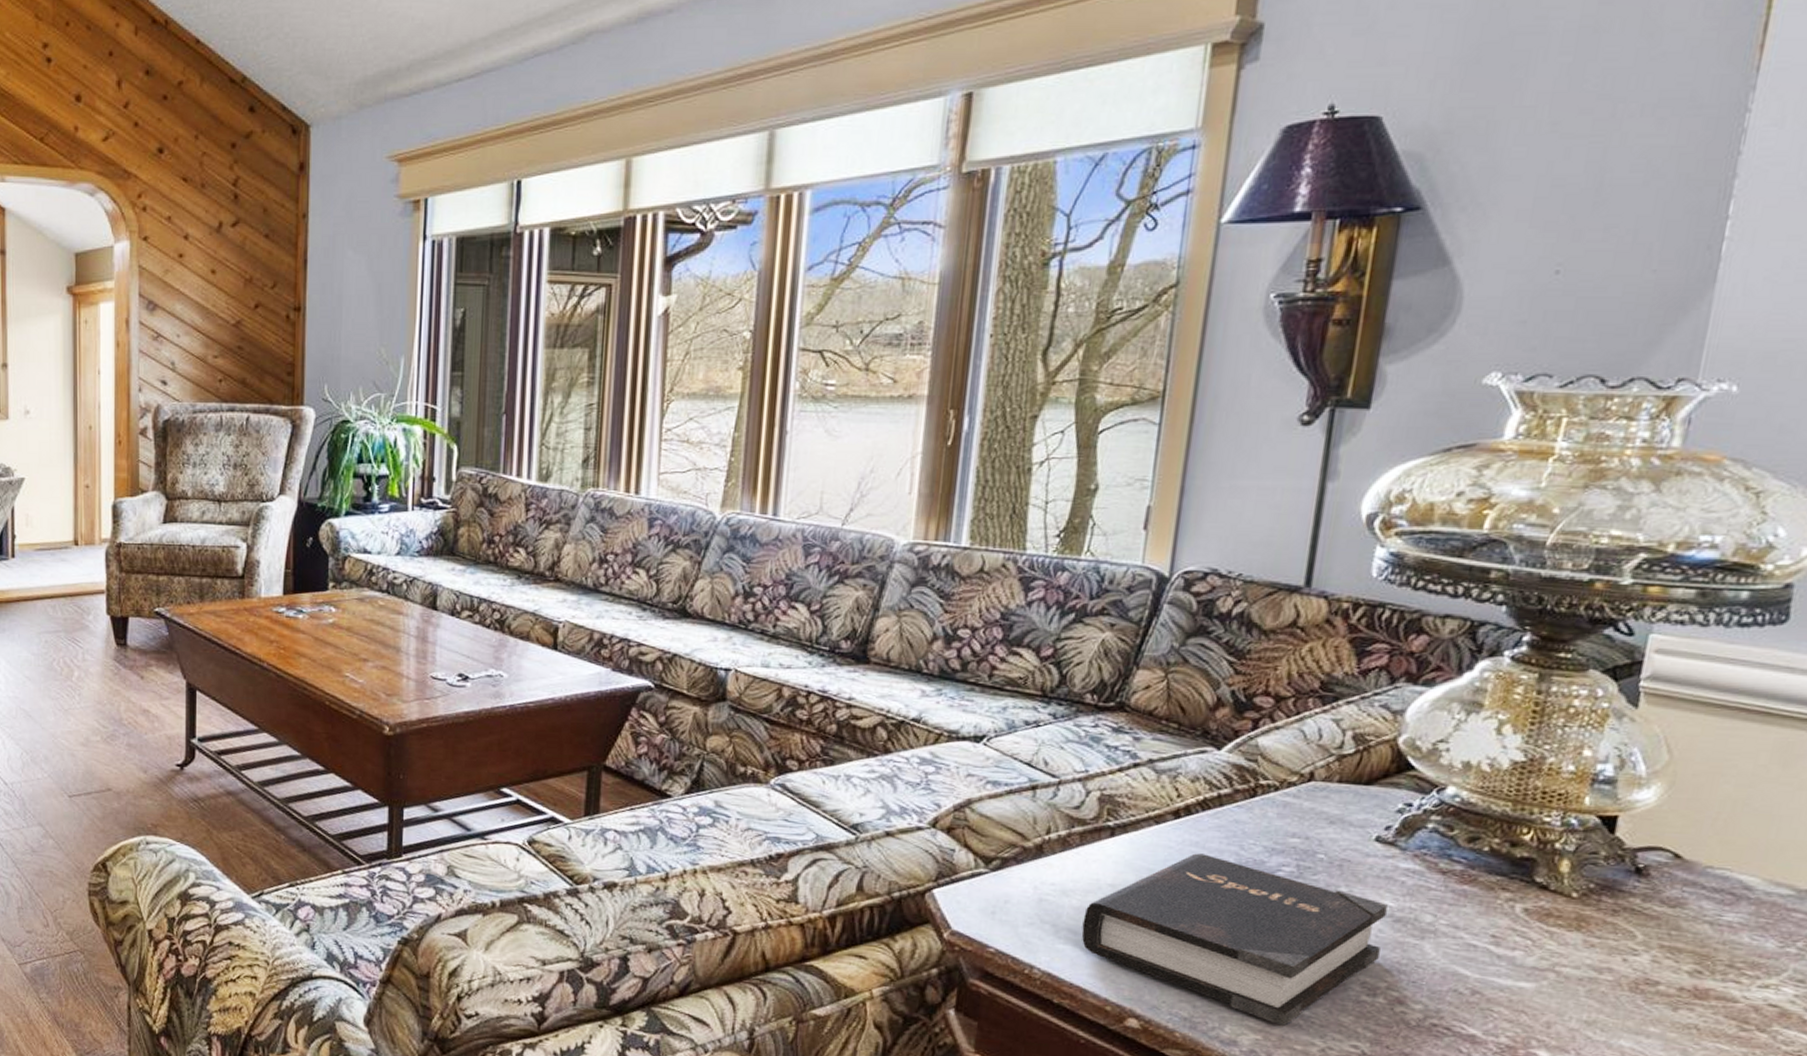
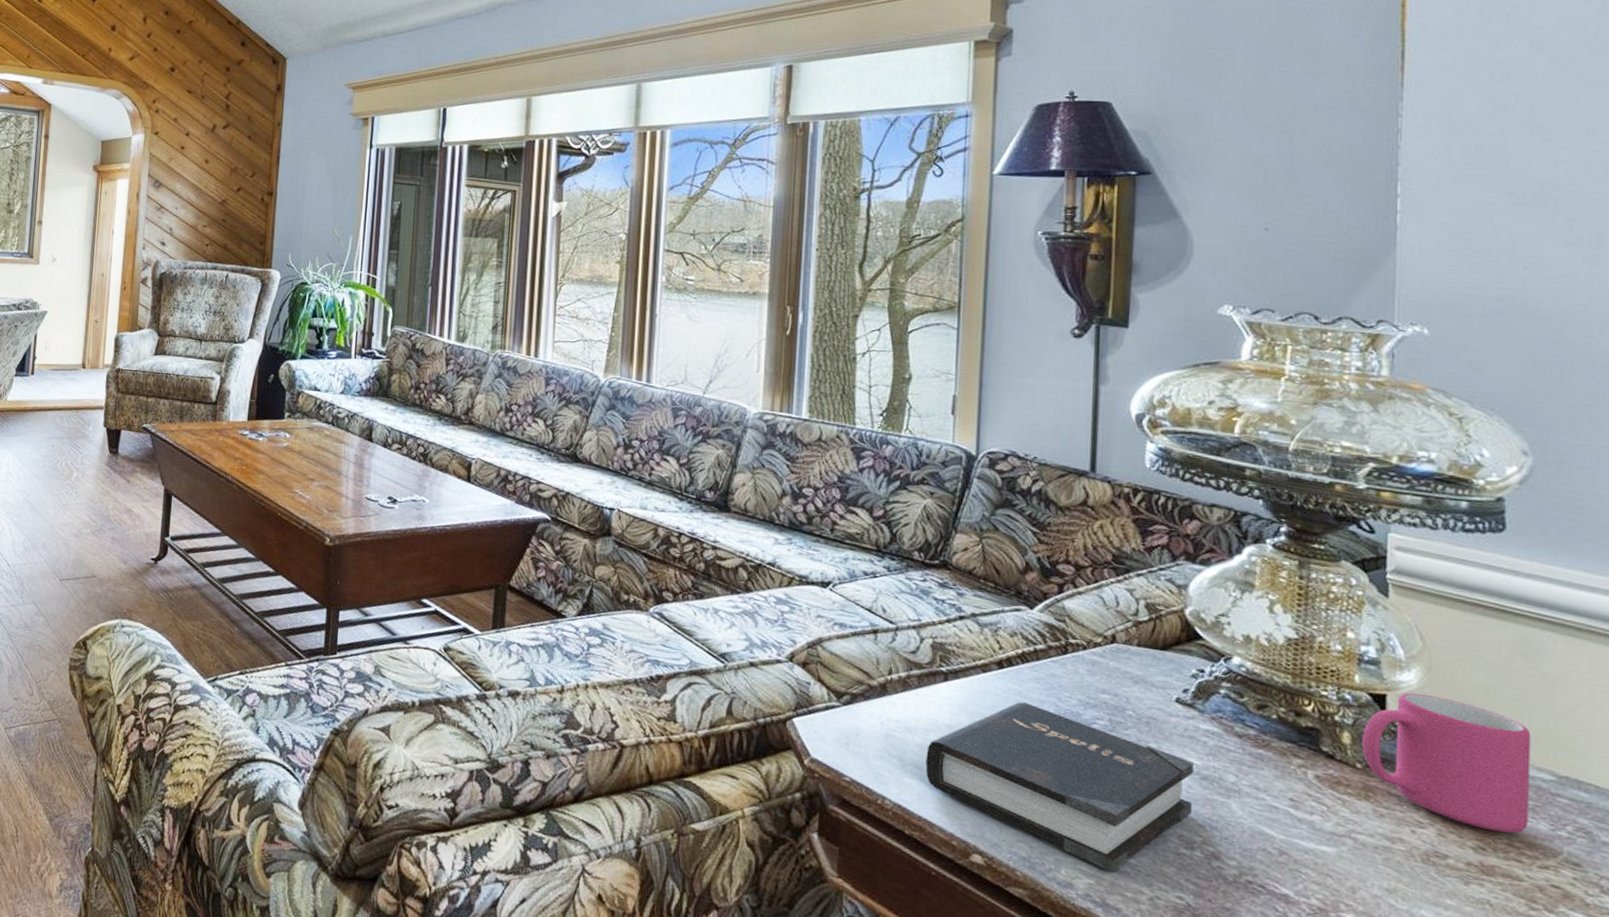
mug: none [1581,812,1776,955] -> present [1362,693,1531,834]

